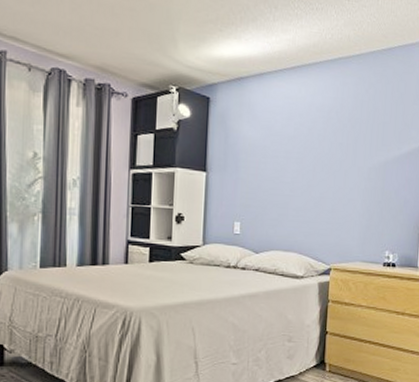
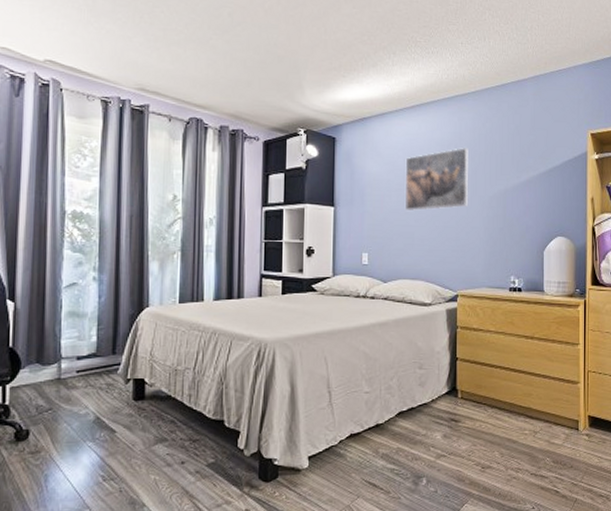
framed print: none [281,114,350,180] -> present [405,147,469,211]

